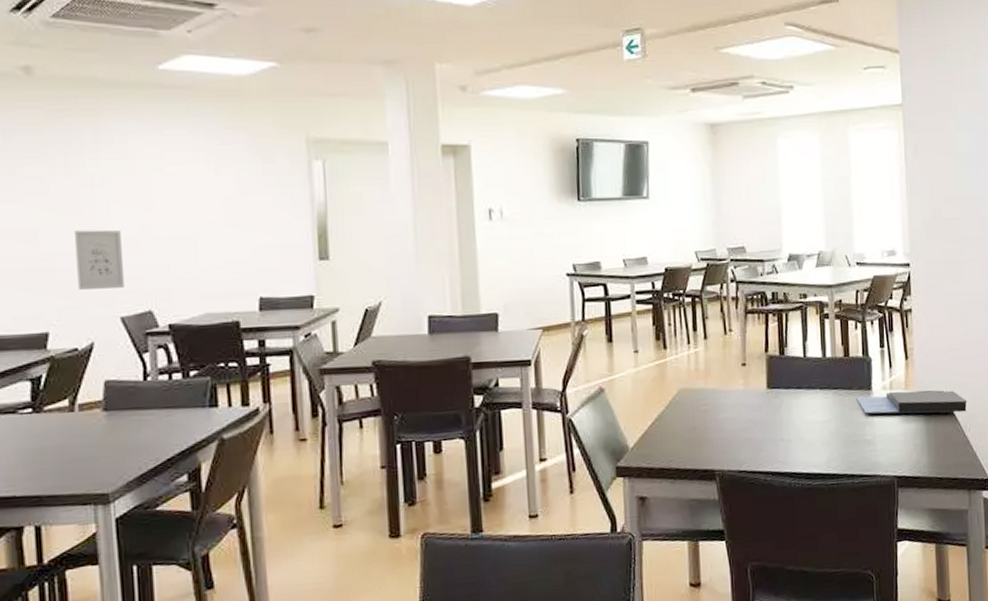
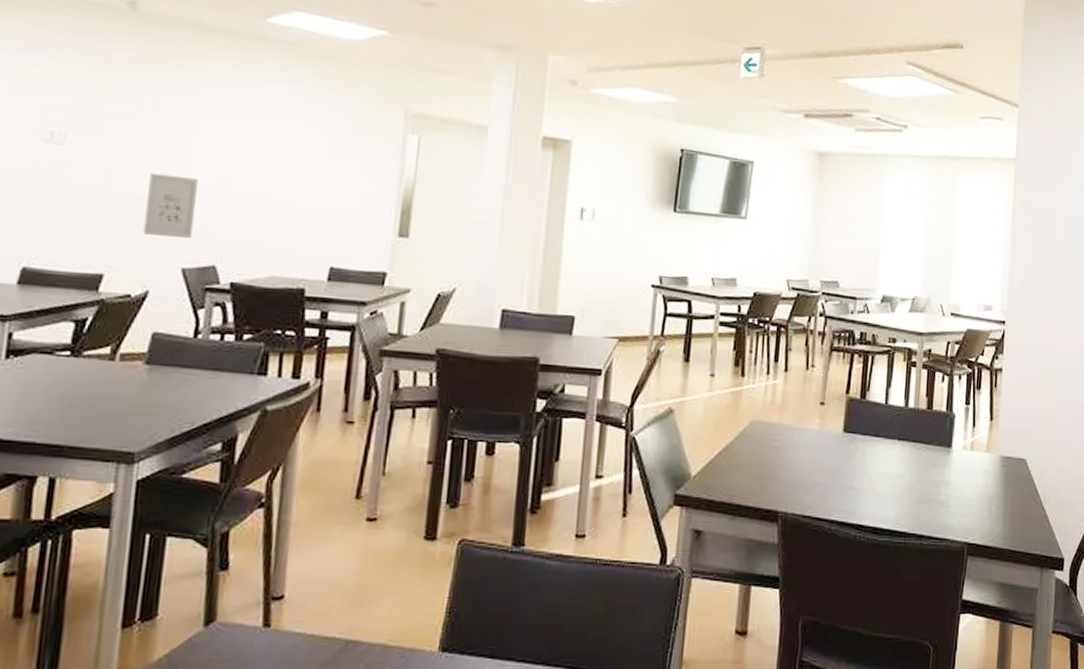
notebook: present [856,390,968,415] -> none [934,452,1050,484]

